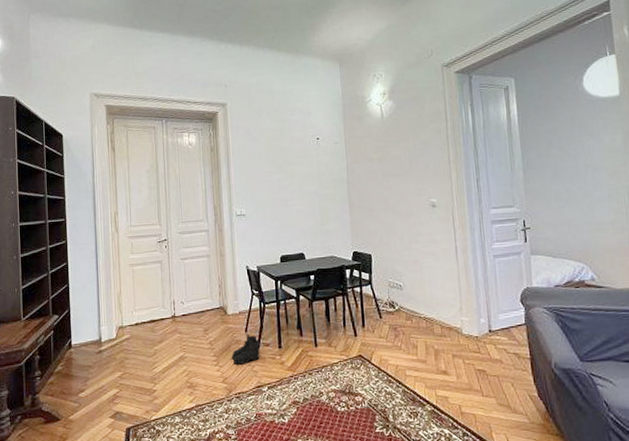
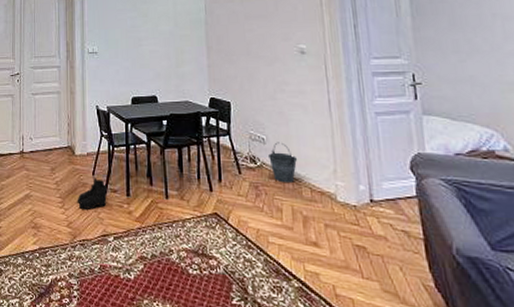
bucket: none [405,287,430,323] -> present [268,142,298,184]

